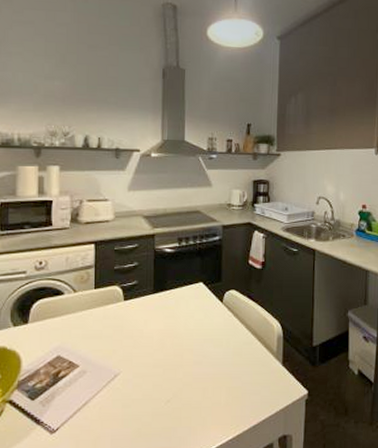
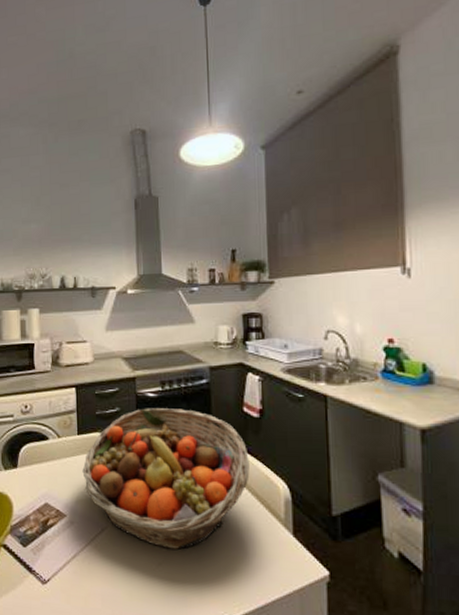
fruit basket: none [98,262,251,387] -> present [82,408,250,550]

